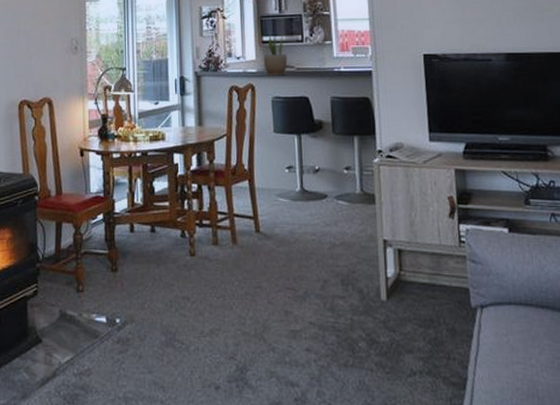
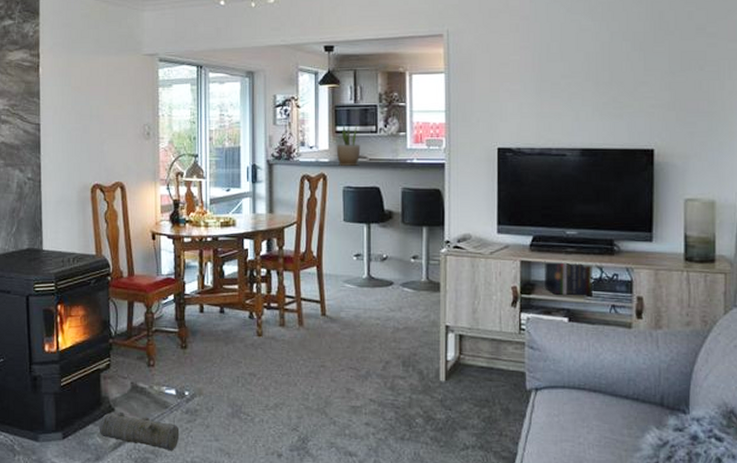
decorative log: none [25,343,111,385] -> present [99,411,180,450]
books: none [479,156,531,205] -> present [544,250,593,296]

